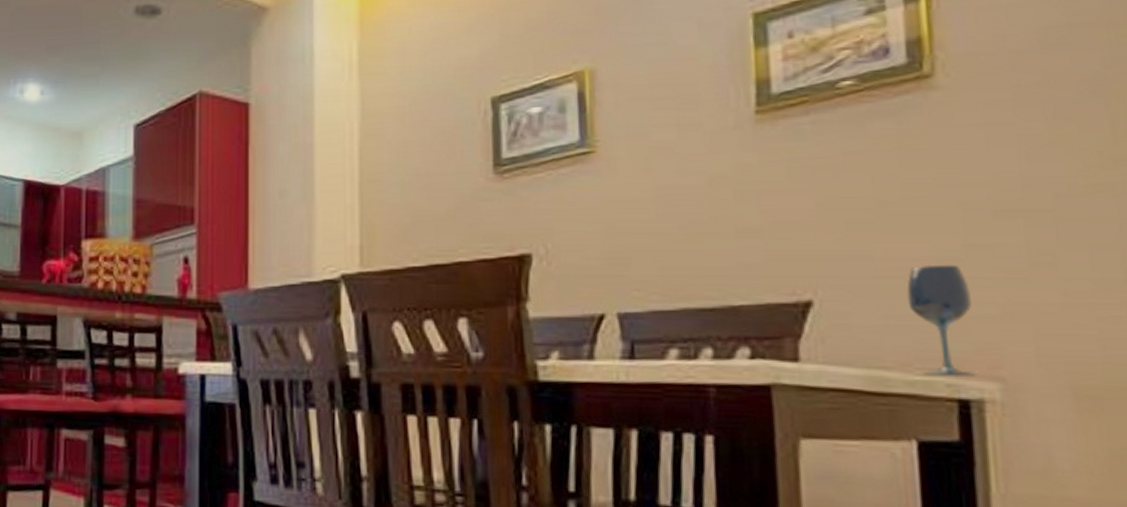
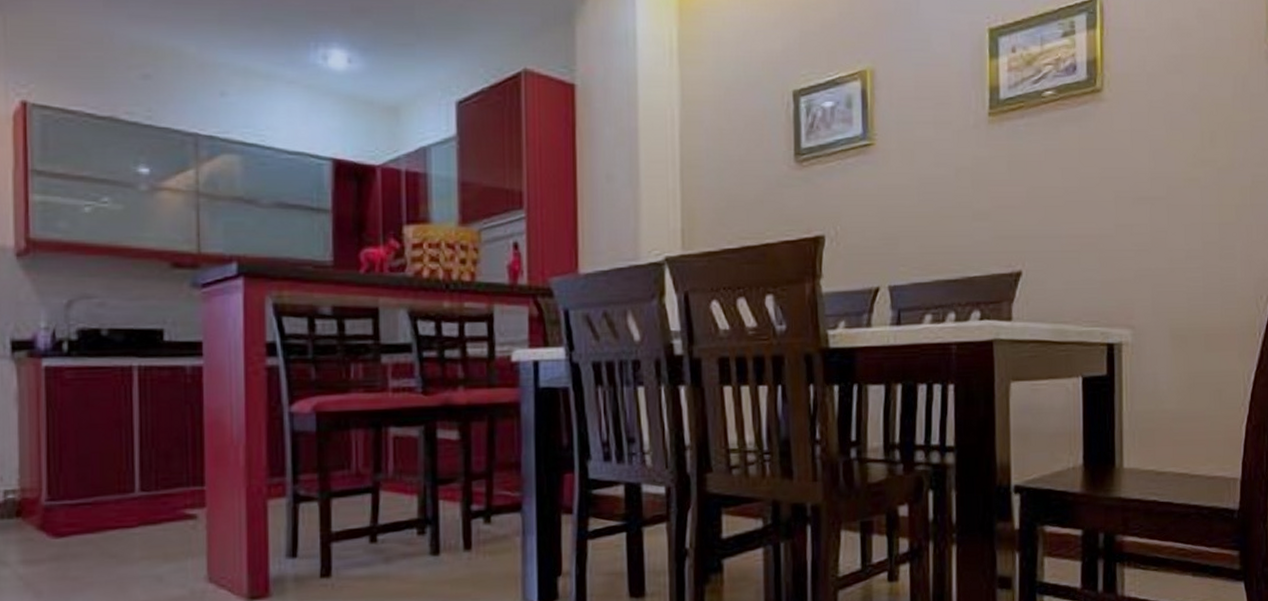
wineglass: present [906,264,977,378] -> none [1080,240,1119,327]

